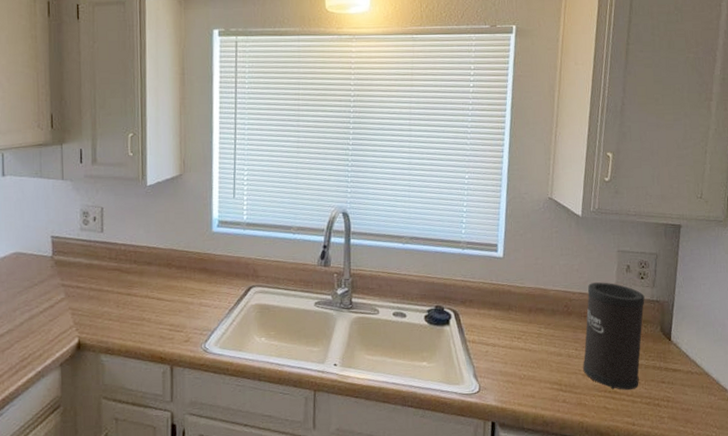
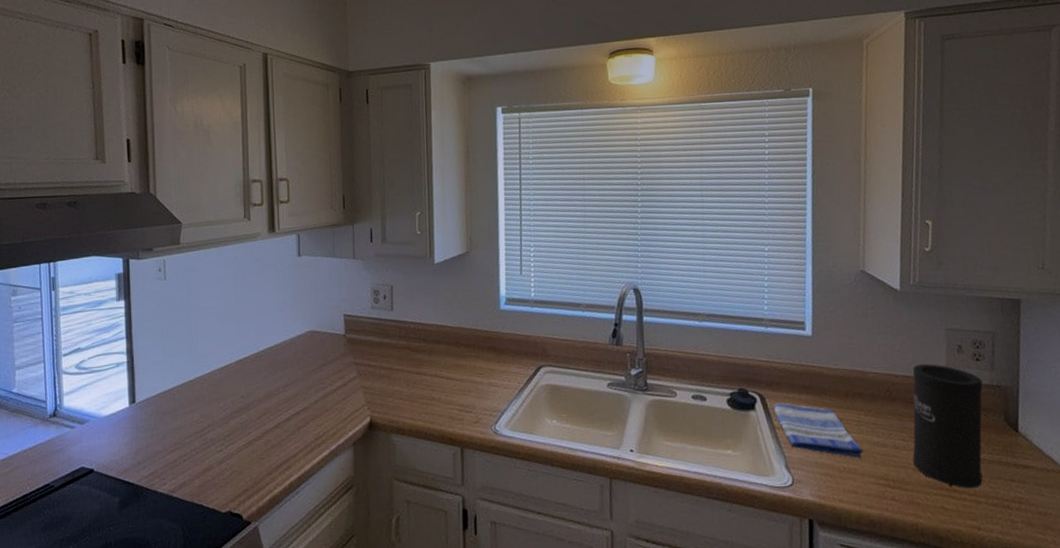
dish towel: none [465,318,541,367] -> present [773,402,863,458]

